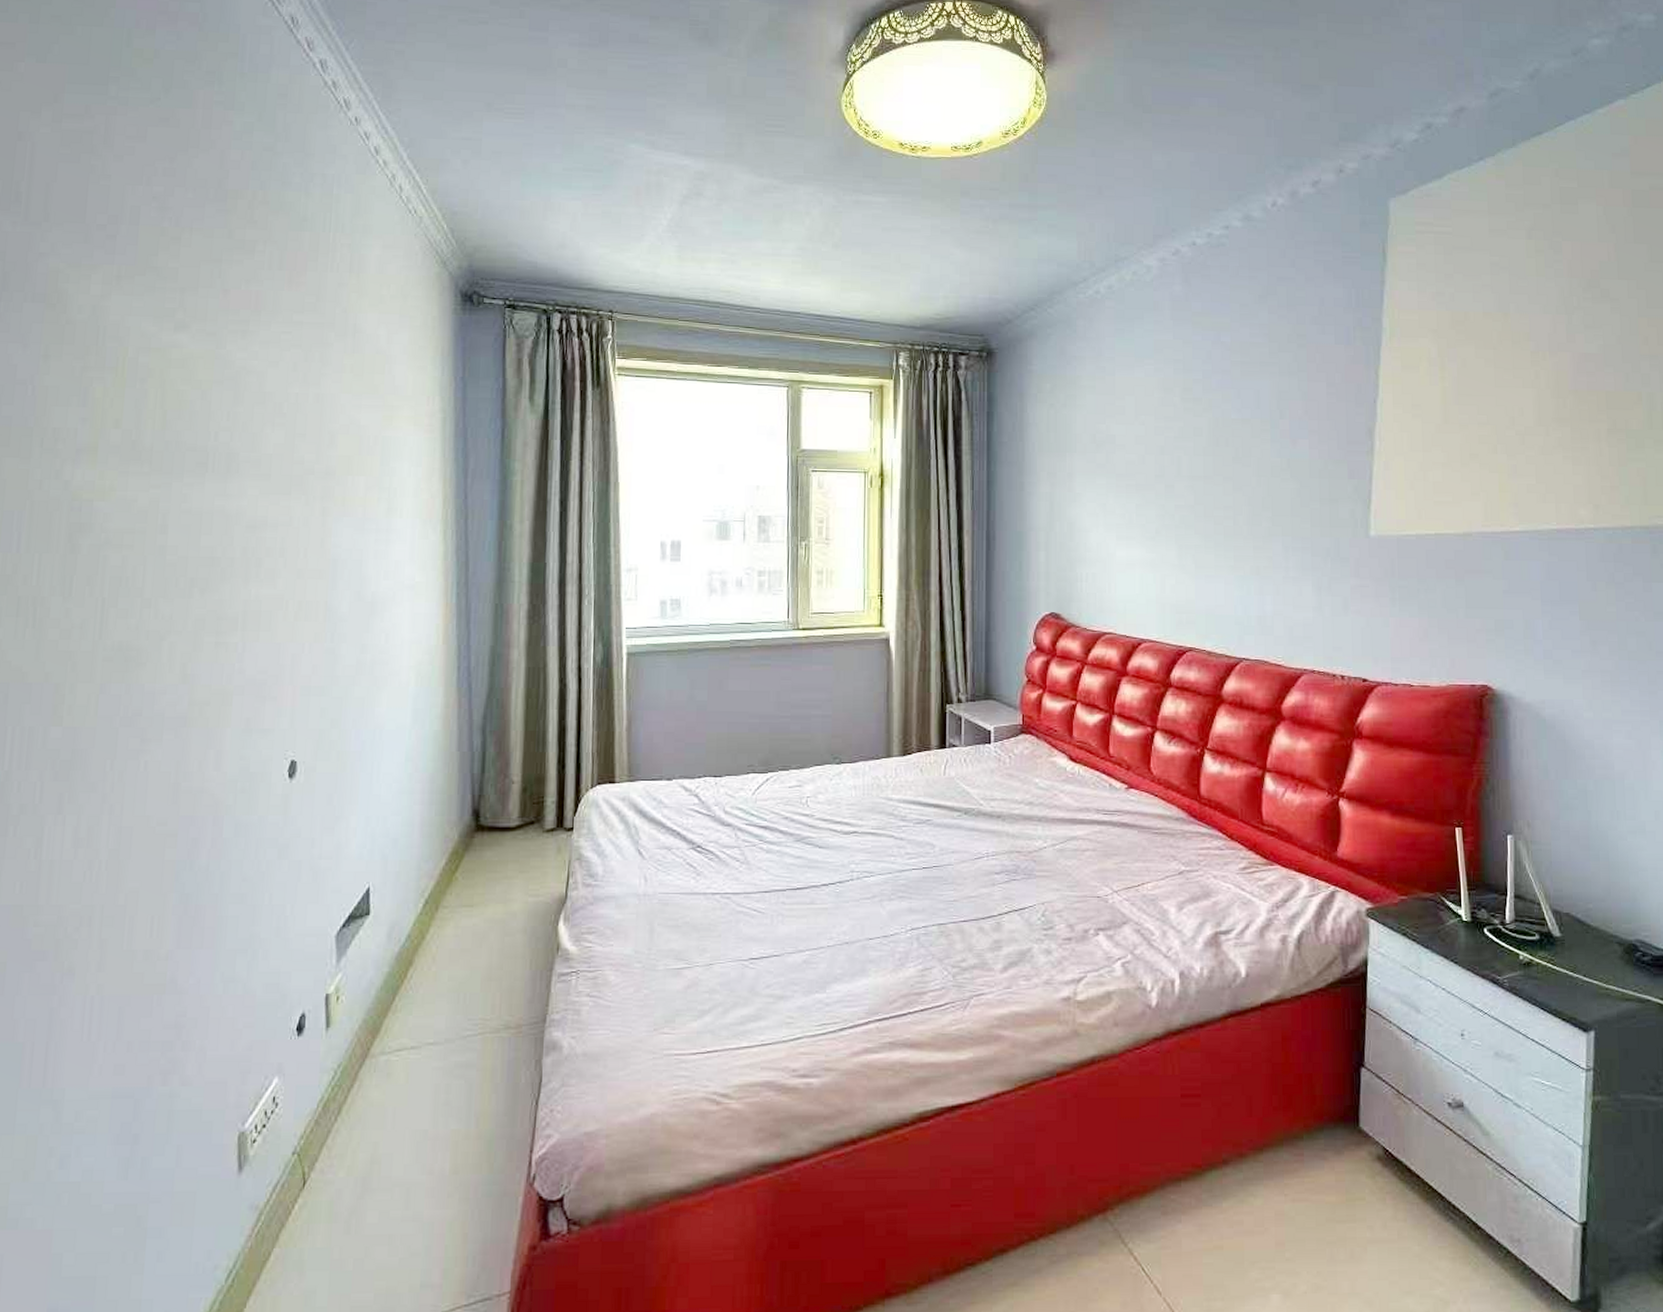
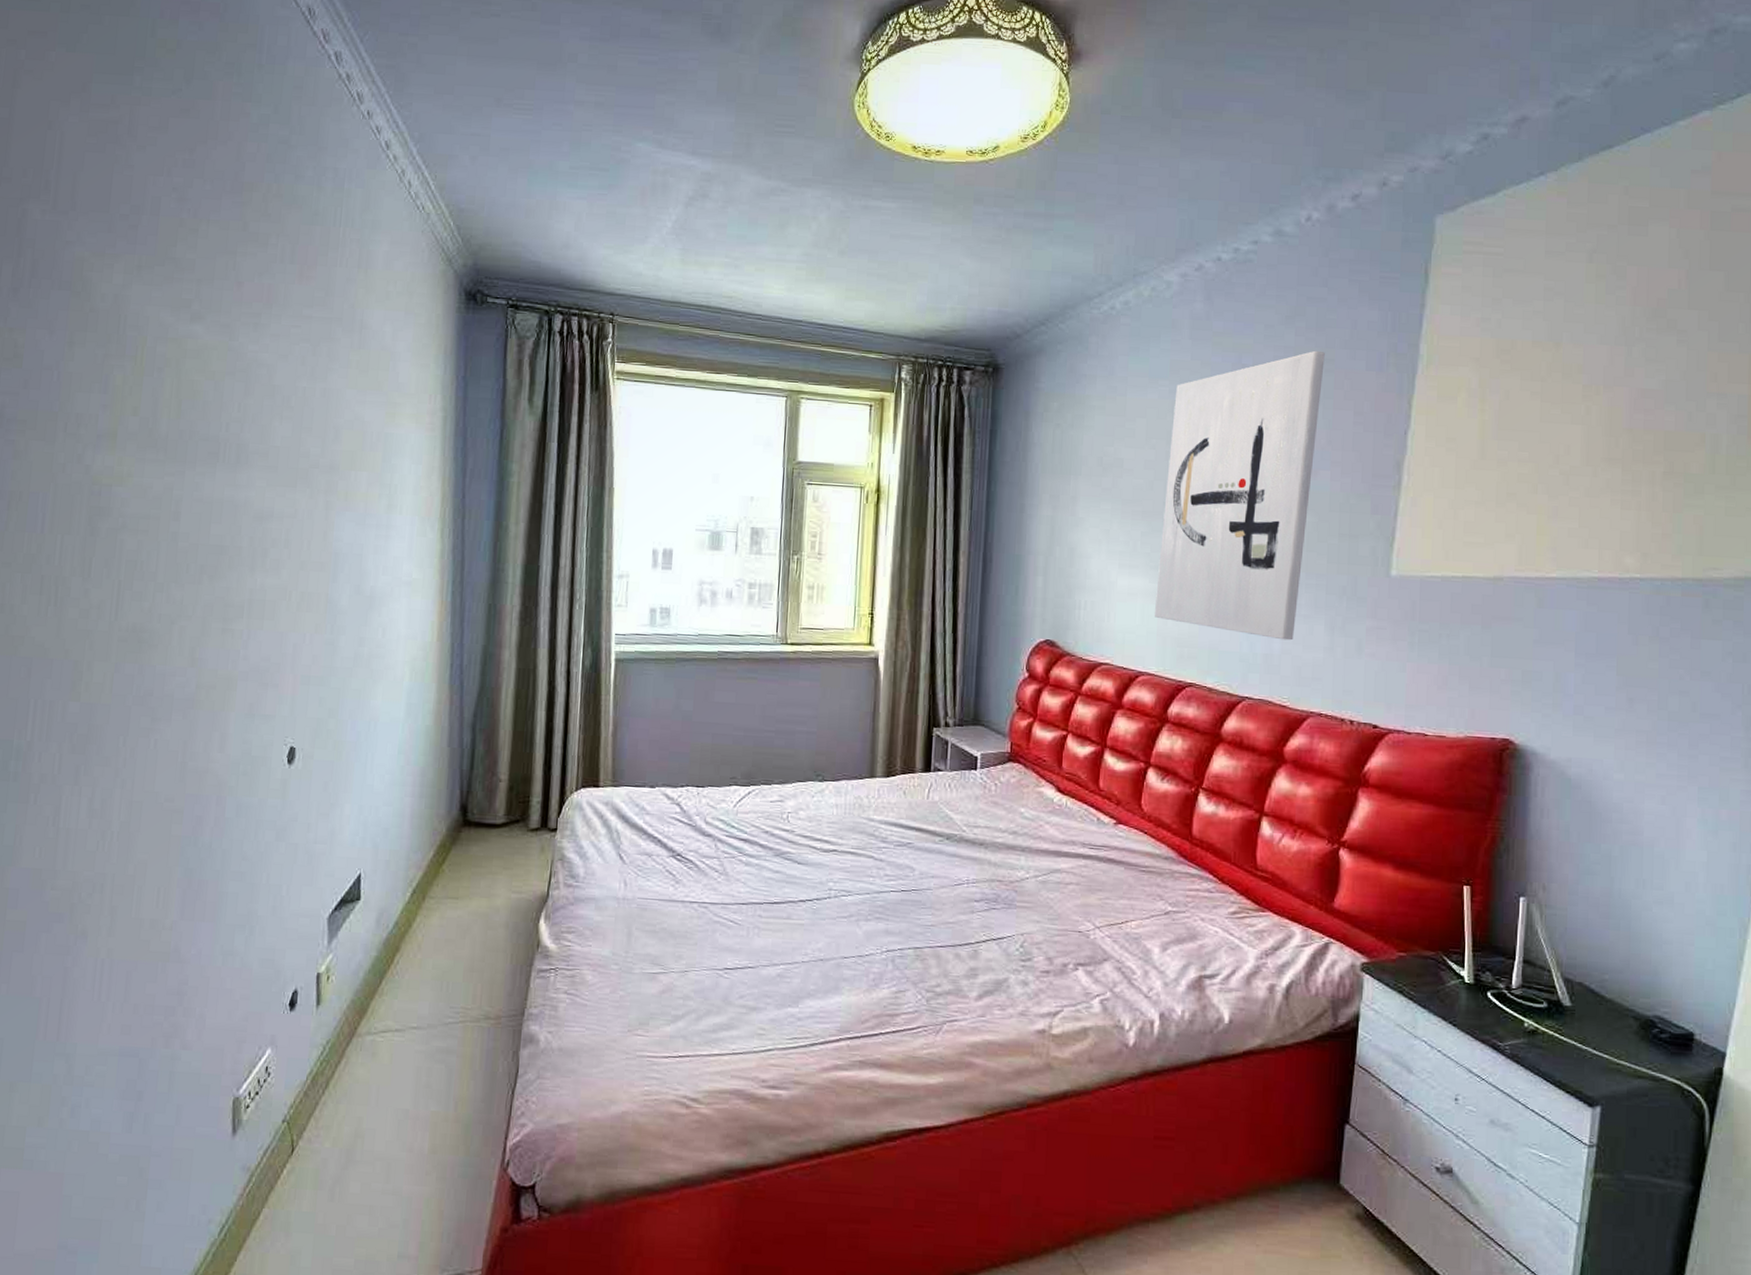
wall art: none [1152,327,1297,602] -> present [1154,350,1325,641]

